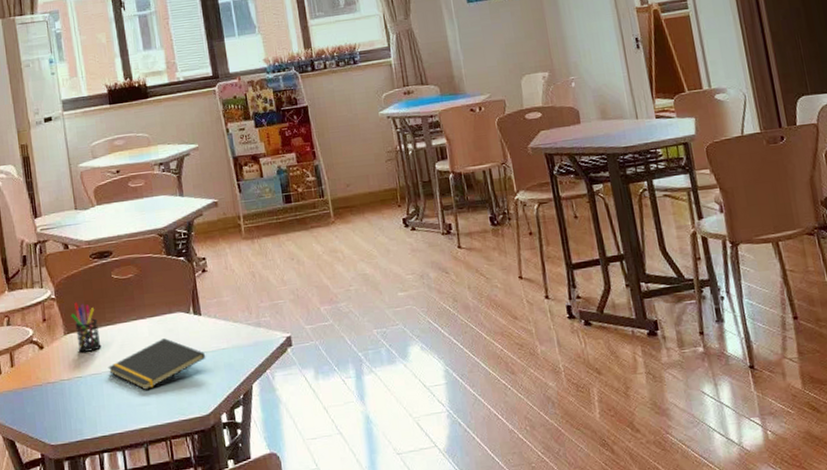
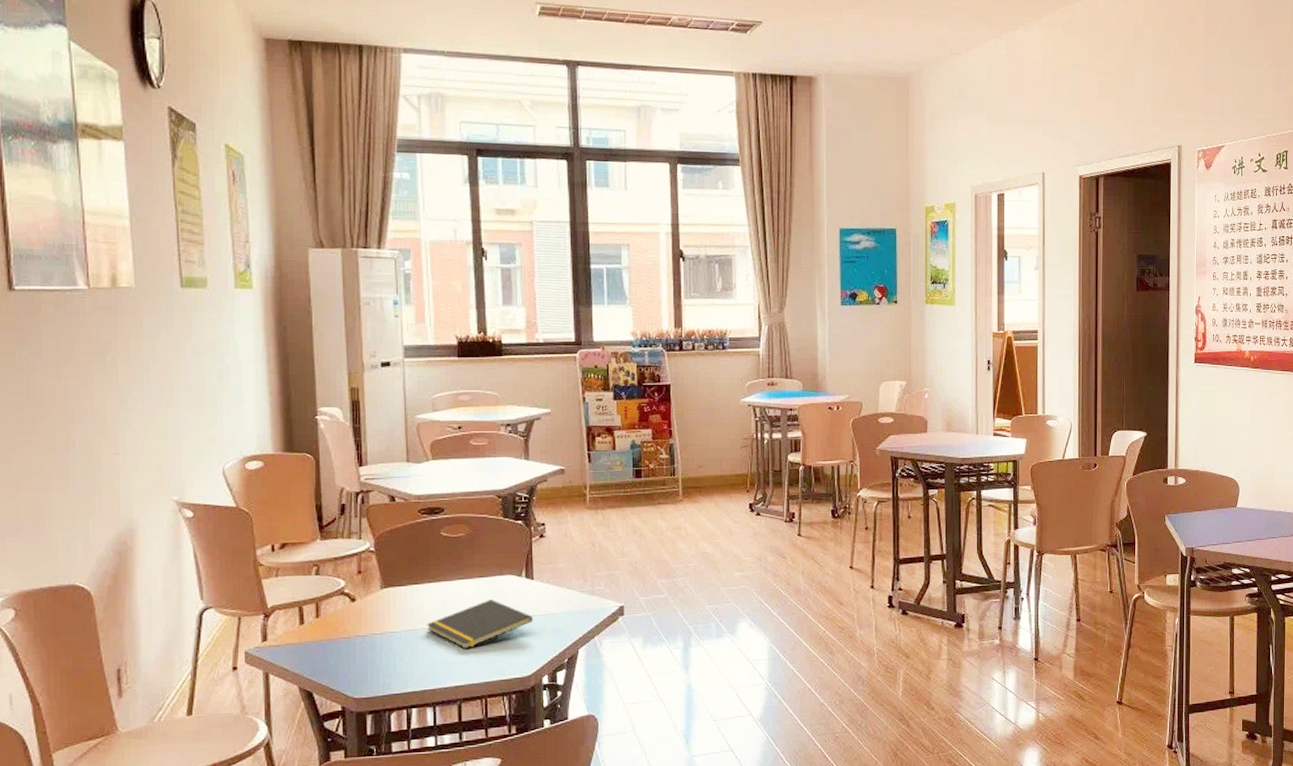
pen holder: present [70,302,101,353] -> none [390,556,421,608]

